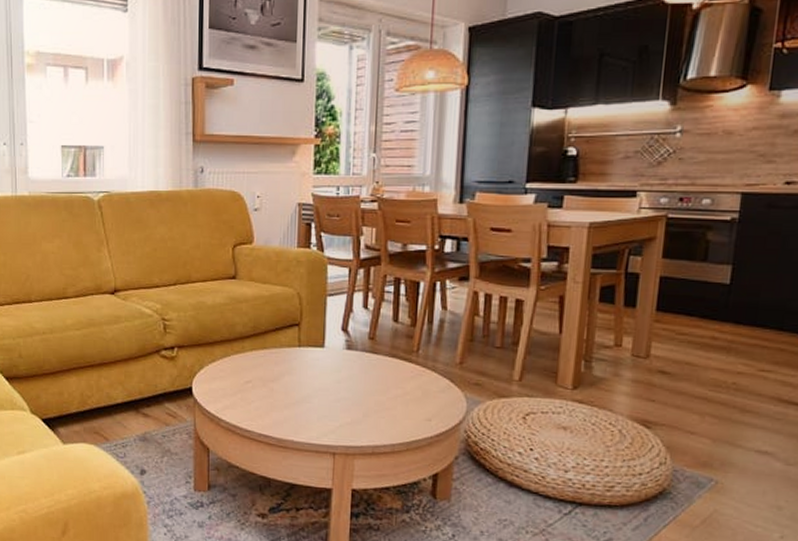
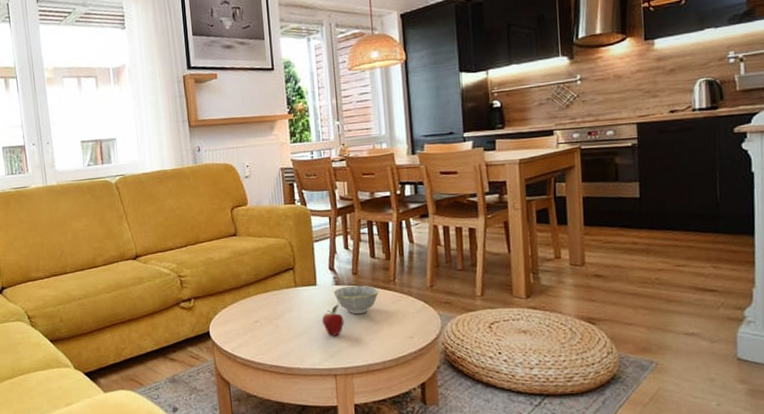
fruit: none [326,372,352,408] -> present [322,304,344,336]
bowl: none [343,352,398,387] -> present [333,285,379,315]

